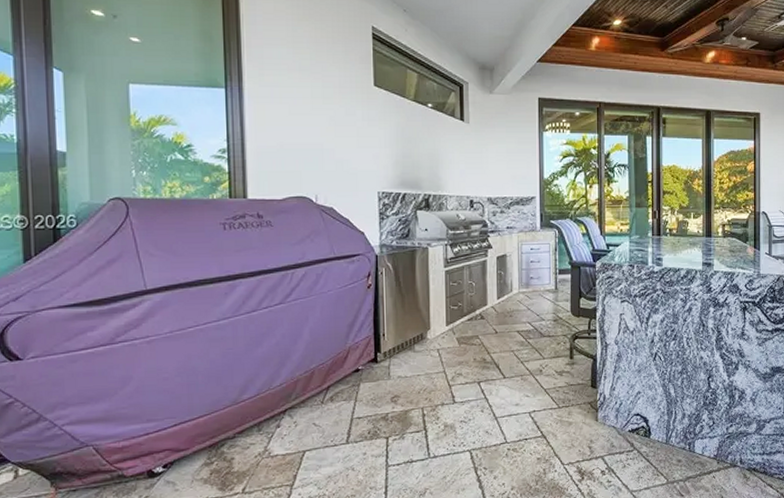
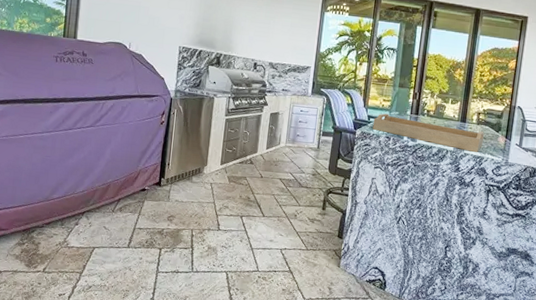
serving tray: none [613,239,732,269] -> present [372,113,484,153]

